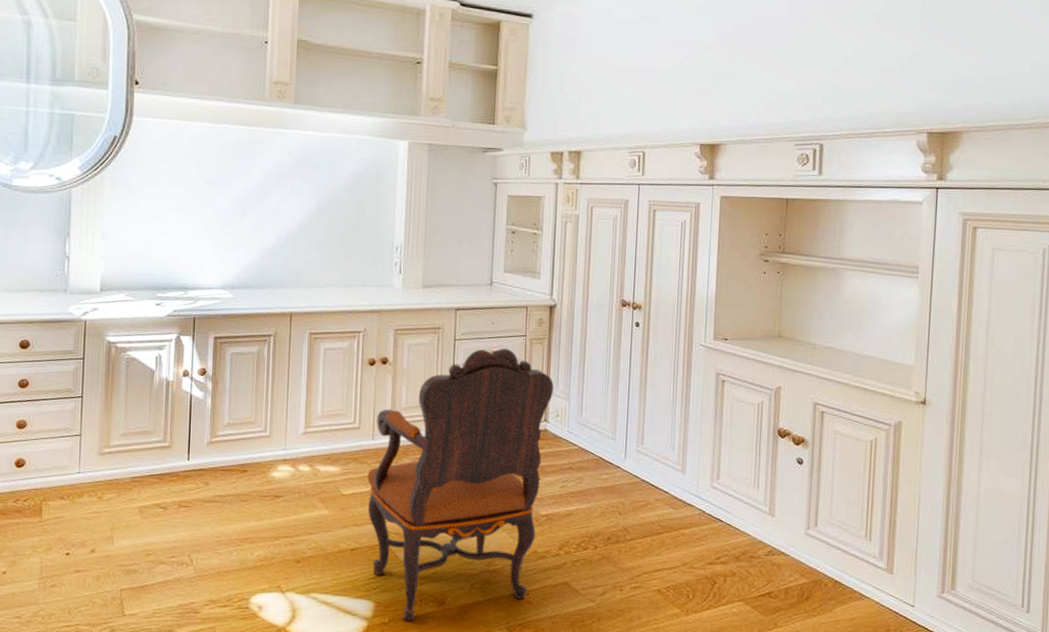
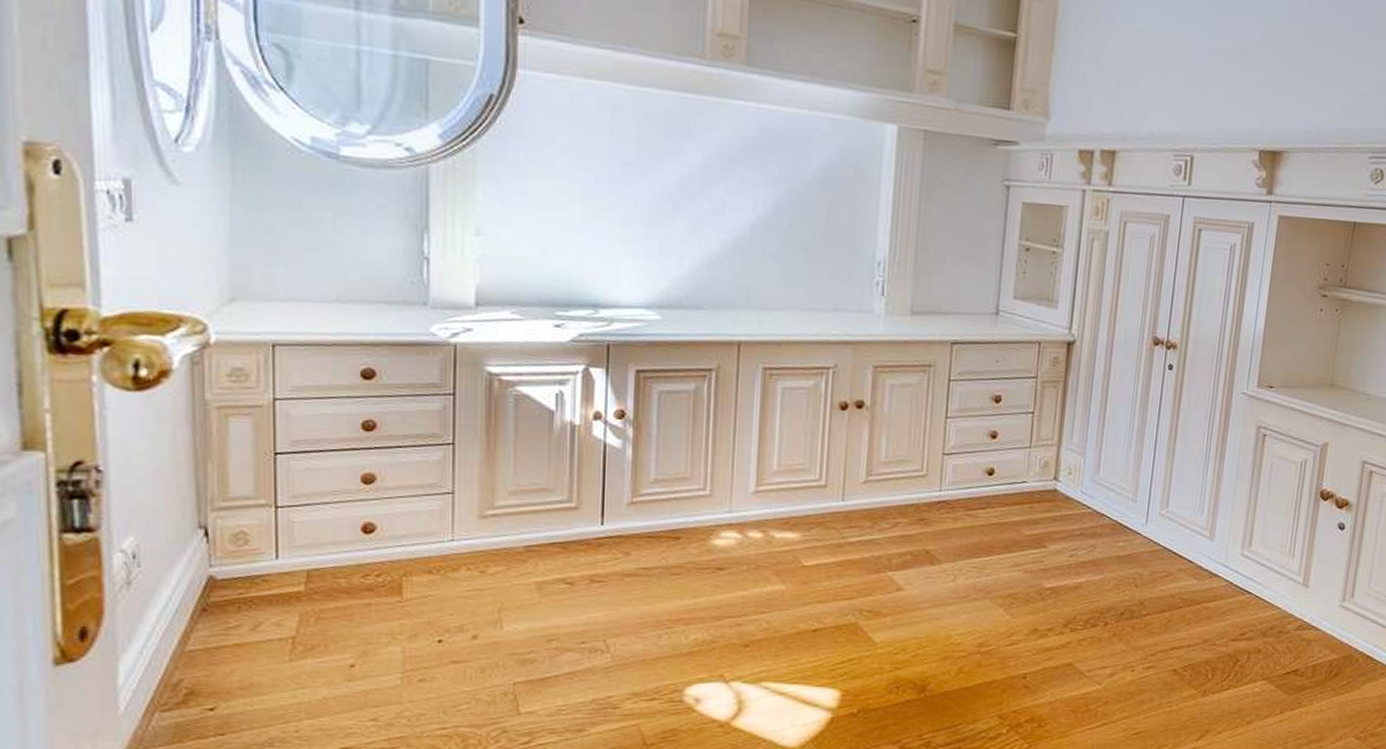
armchair: present [367,348,554,621] -> none [835,392,1068,711]

